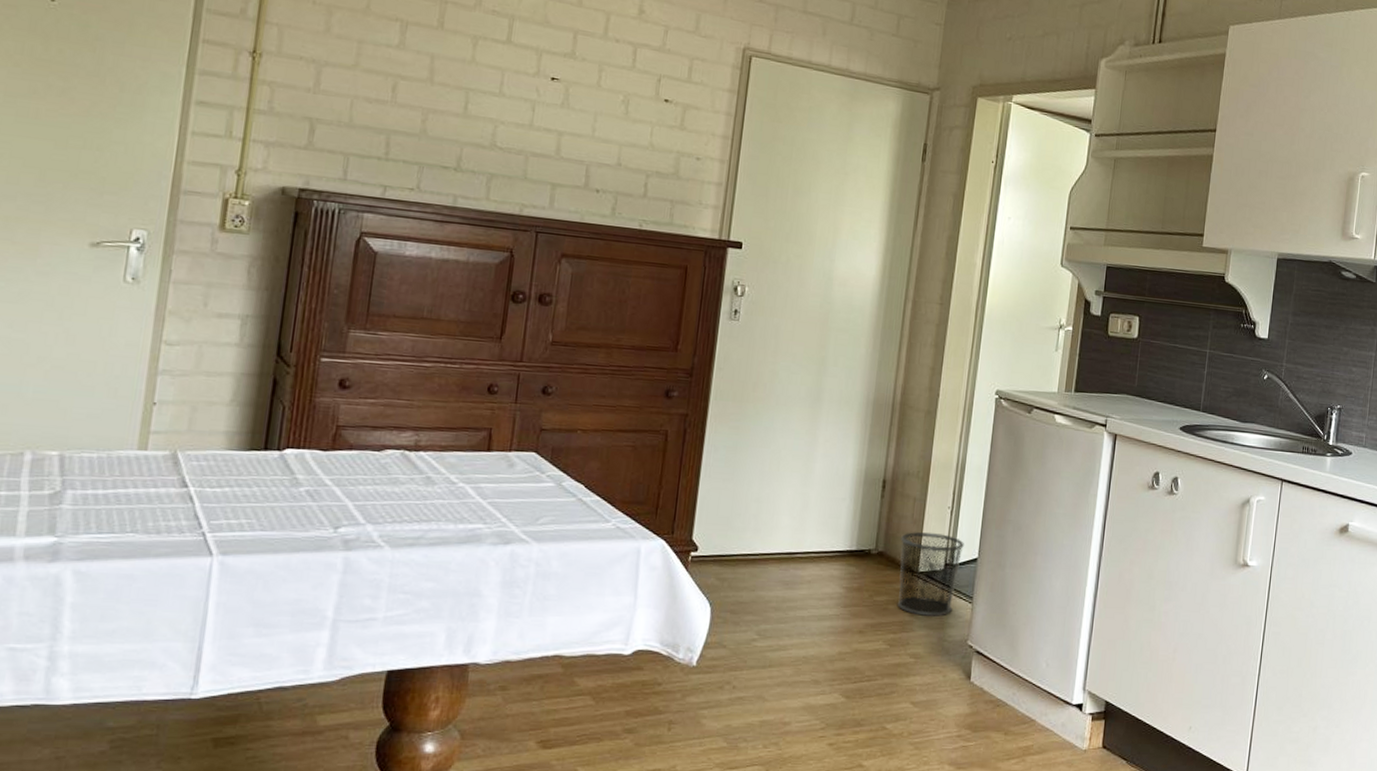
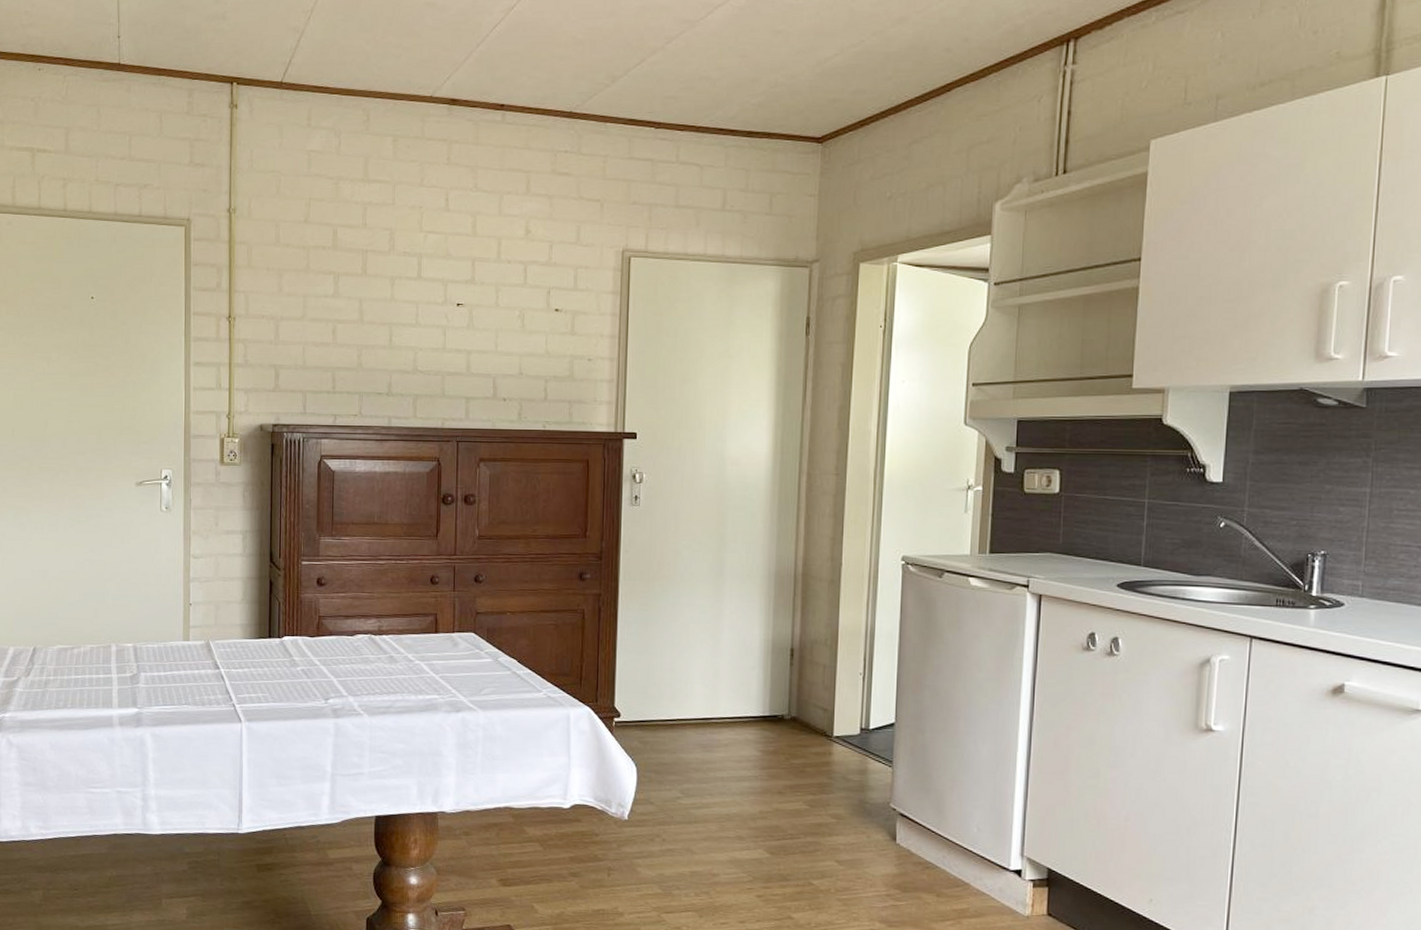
waste bin: present [897,532,964,616] -> none [812,698,879,779]

